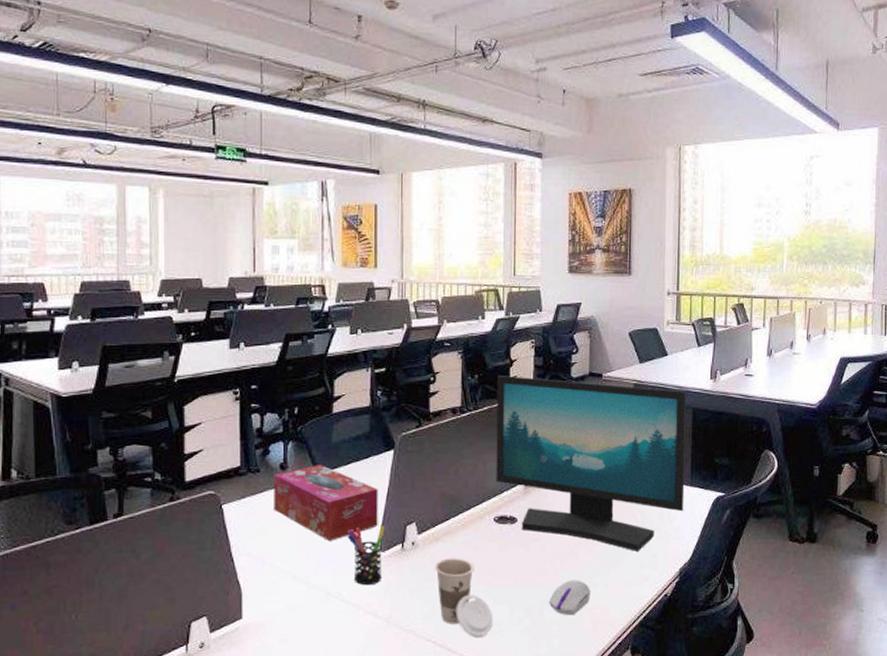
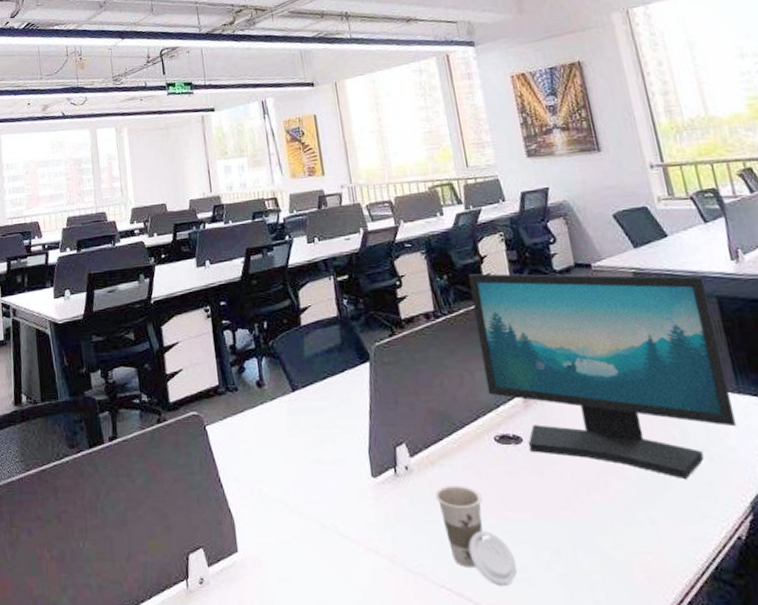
tissue box: present [274,465,378,541] -> none [252,381,365,465]
pen holder: present [347,526,385,586] -> none [333,448,378,517]
computer mouse: present [549,580,591,616] -> none [581,515,636,562]

